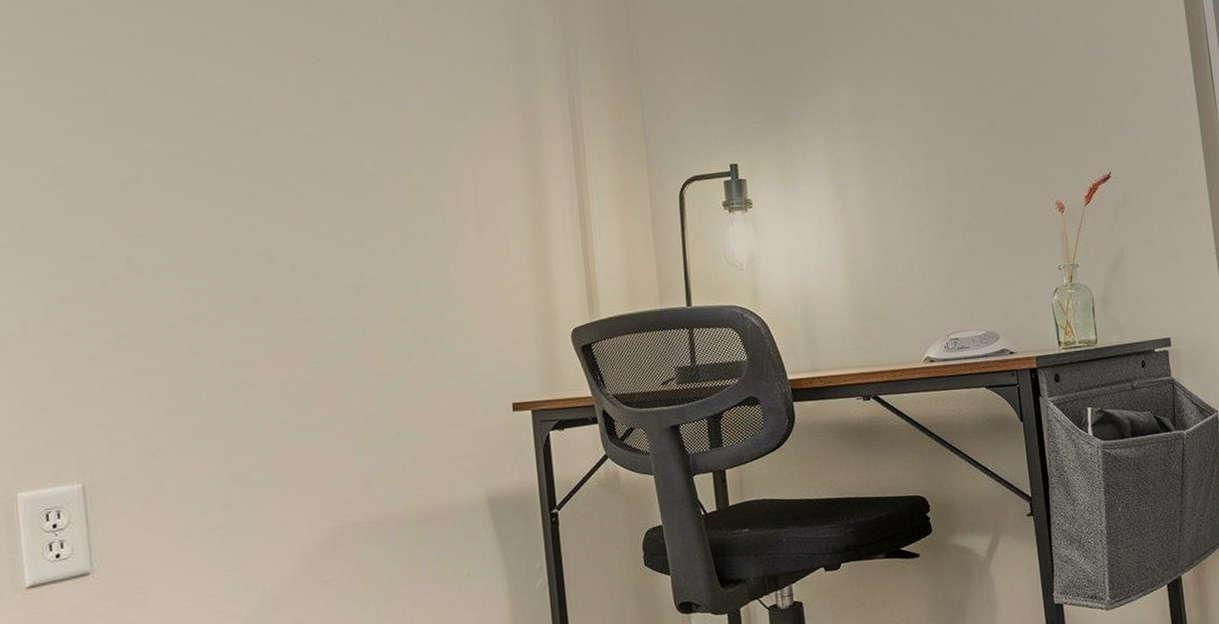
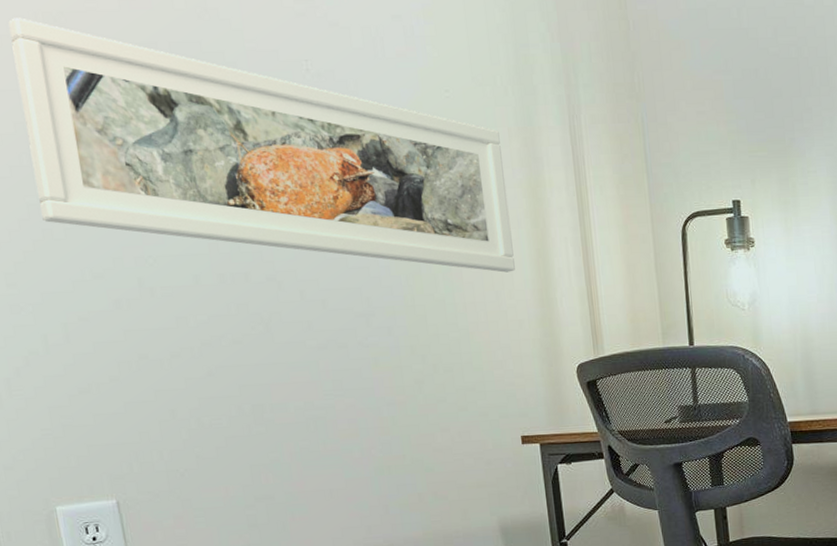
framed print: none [21,15,511,241] -> present [8,17,515,273]

